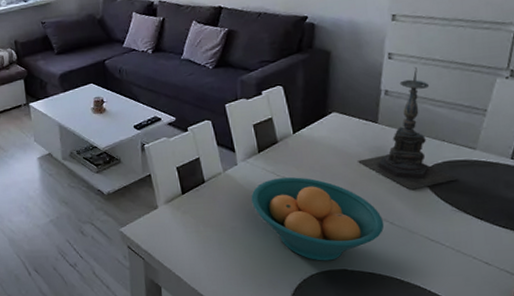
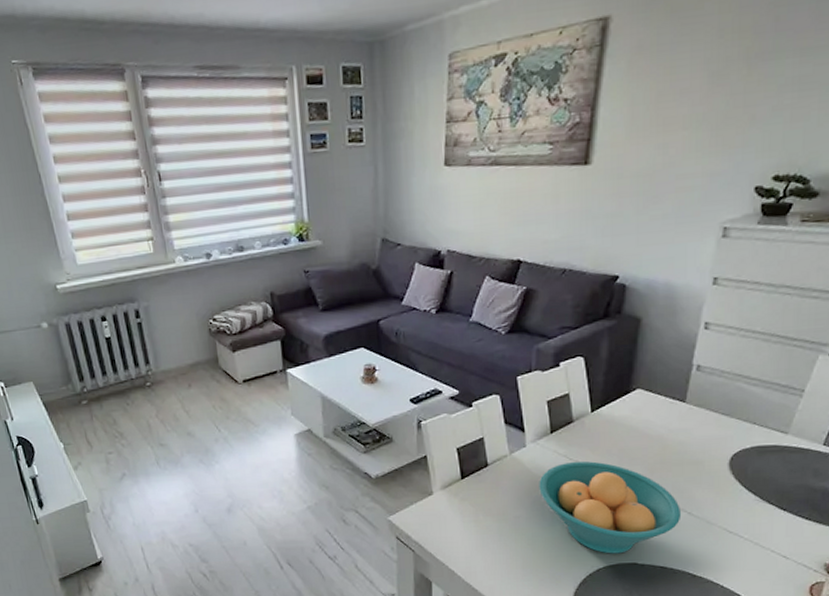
candle holder: present [358,67,458,190] -> none [660,340,765,477]

